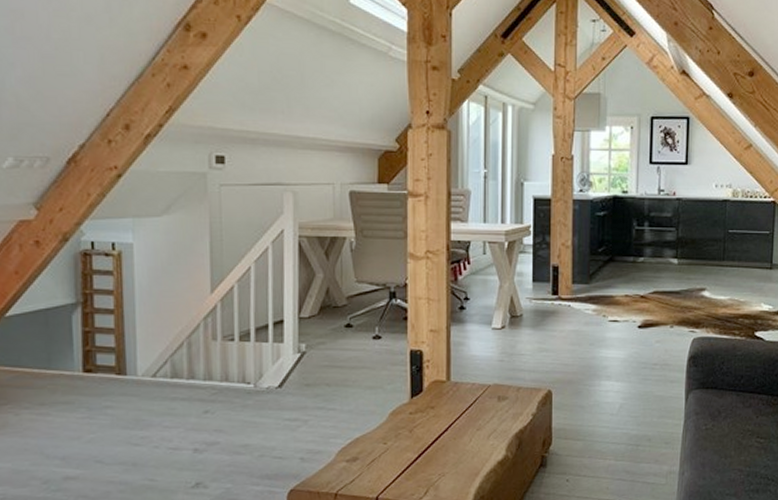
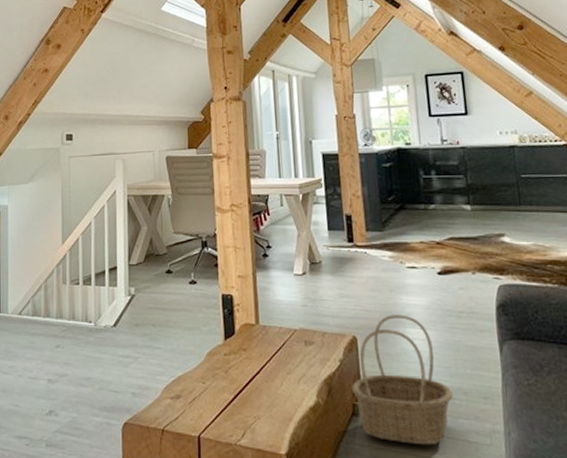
basket: none [541,368,638,490] -> present [351,315,453,446]

